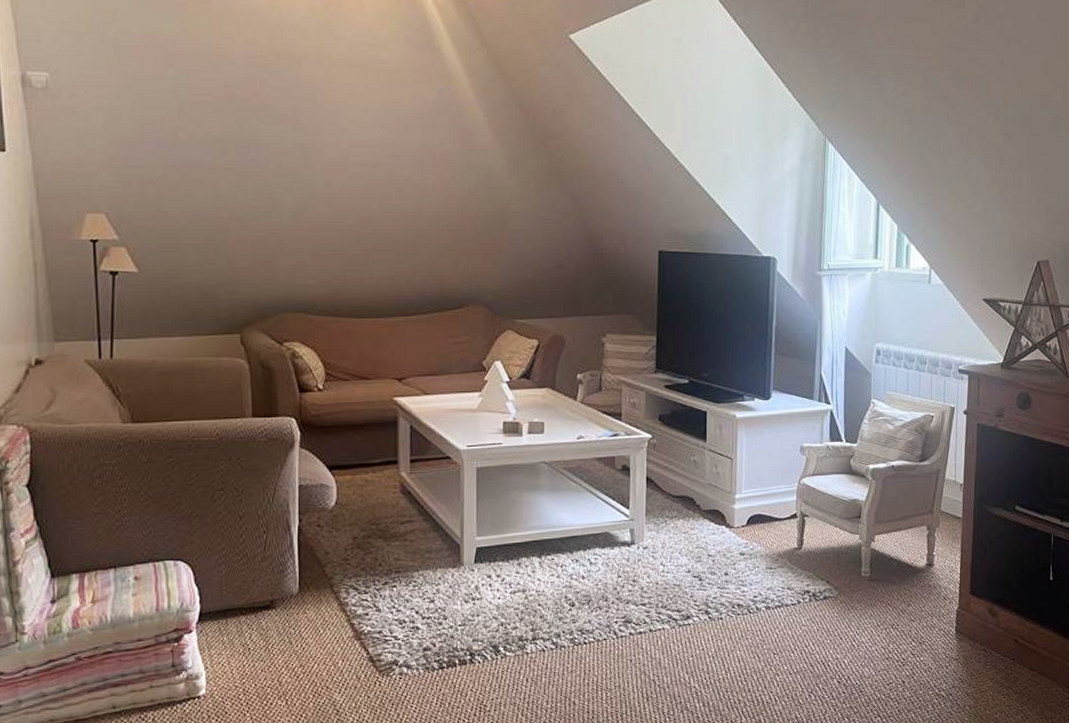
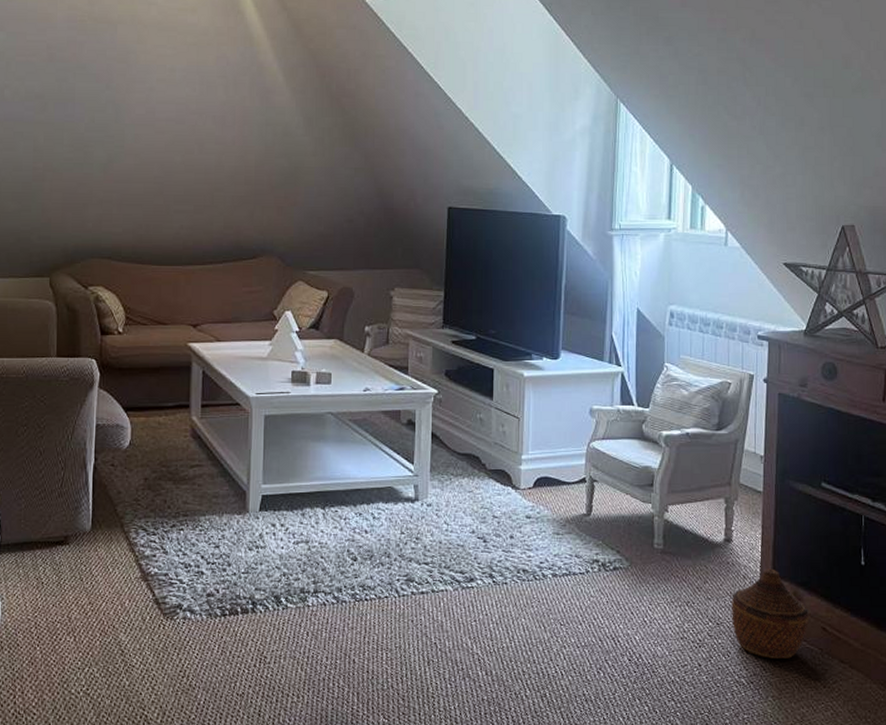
woven basket: none [933,588,1003,671] -> present [731,568,810,659]

